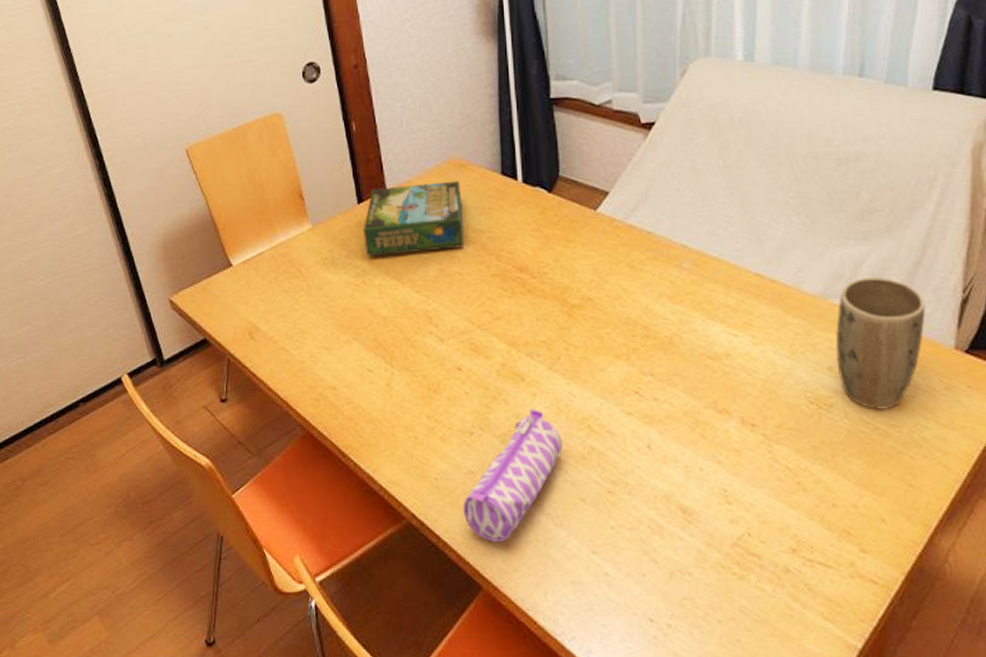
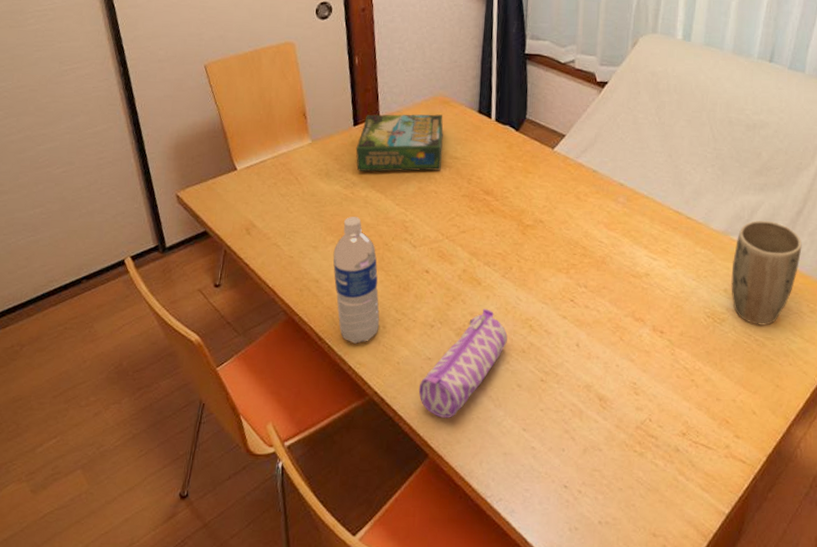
water bottle: none [349,310,410,459] -> present [333,217,380,344]

